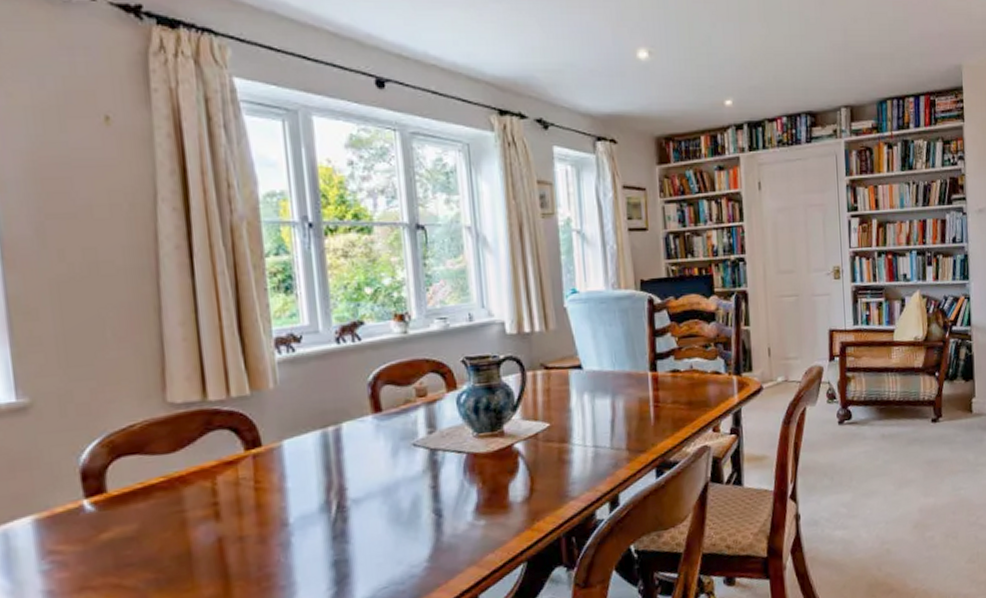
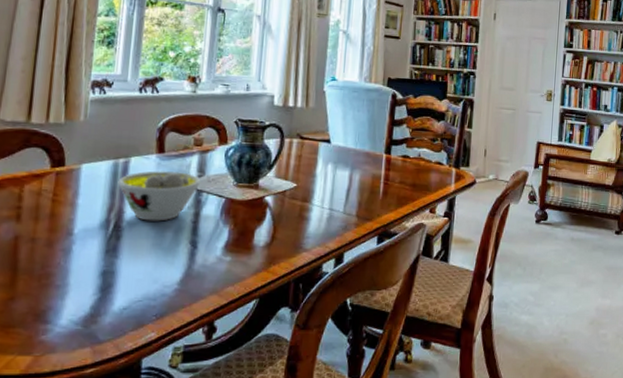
bowl: none [331,431,433,495] -> present [118,171,201,221]

